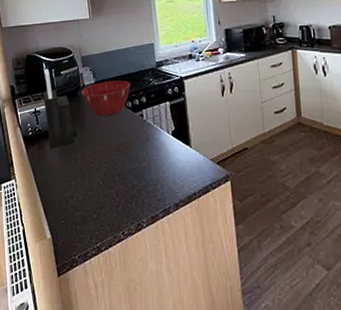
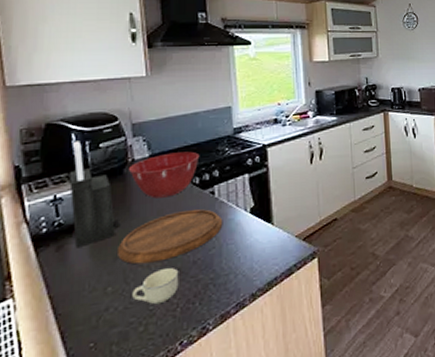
cutting board: none [76,128,151,167] -> present [116,209,223,265]
cup: none [88,173,120,200] -> present [132,268,179,305]

